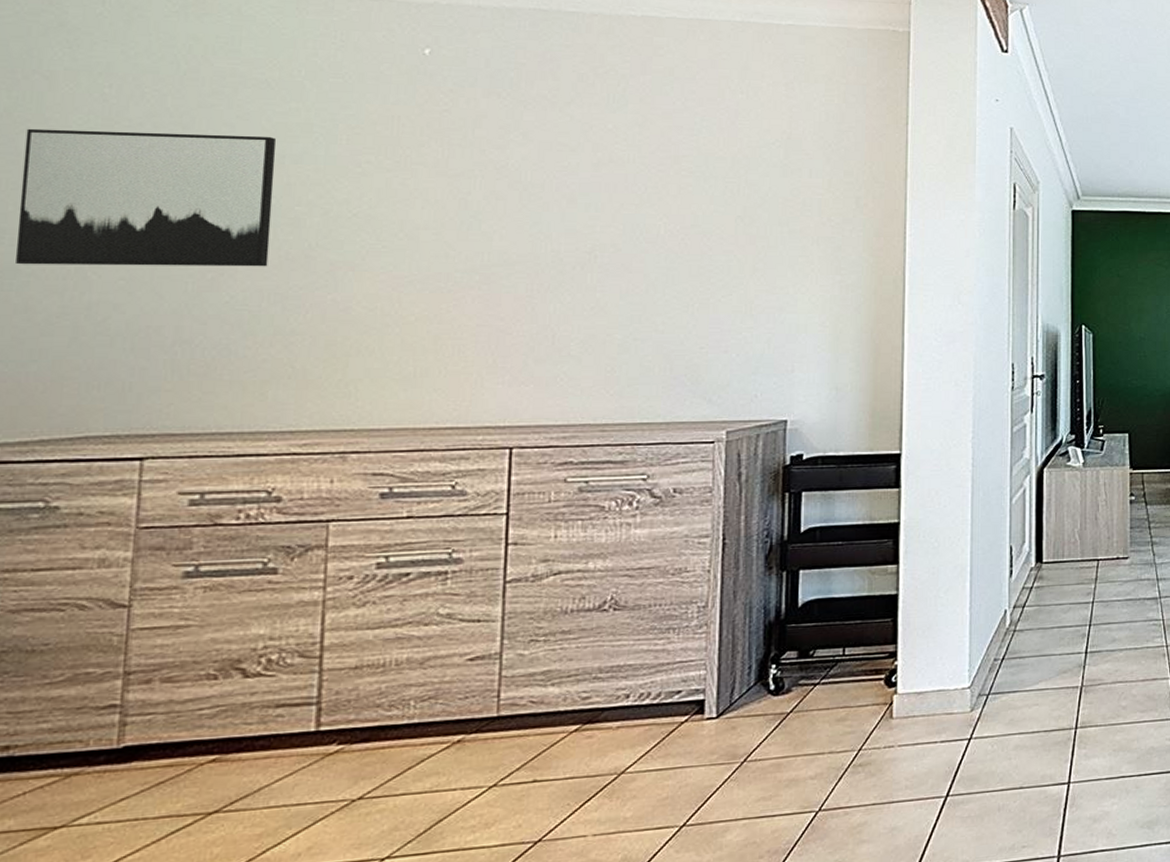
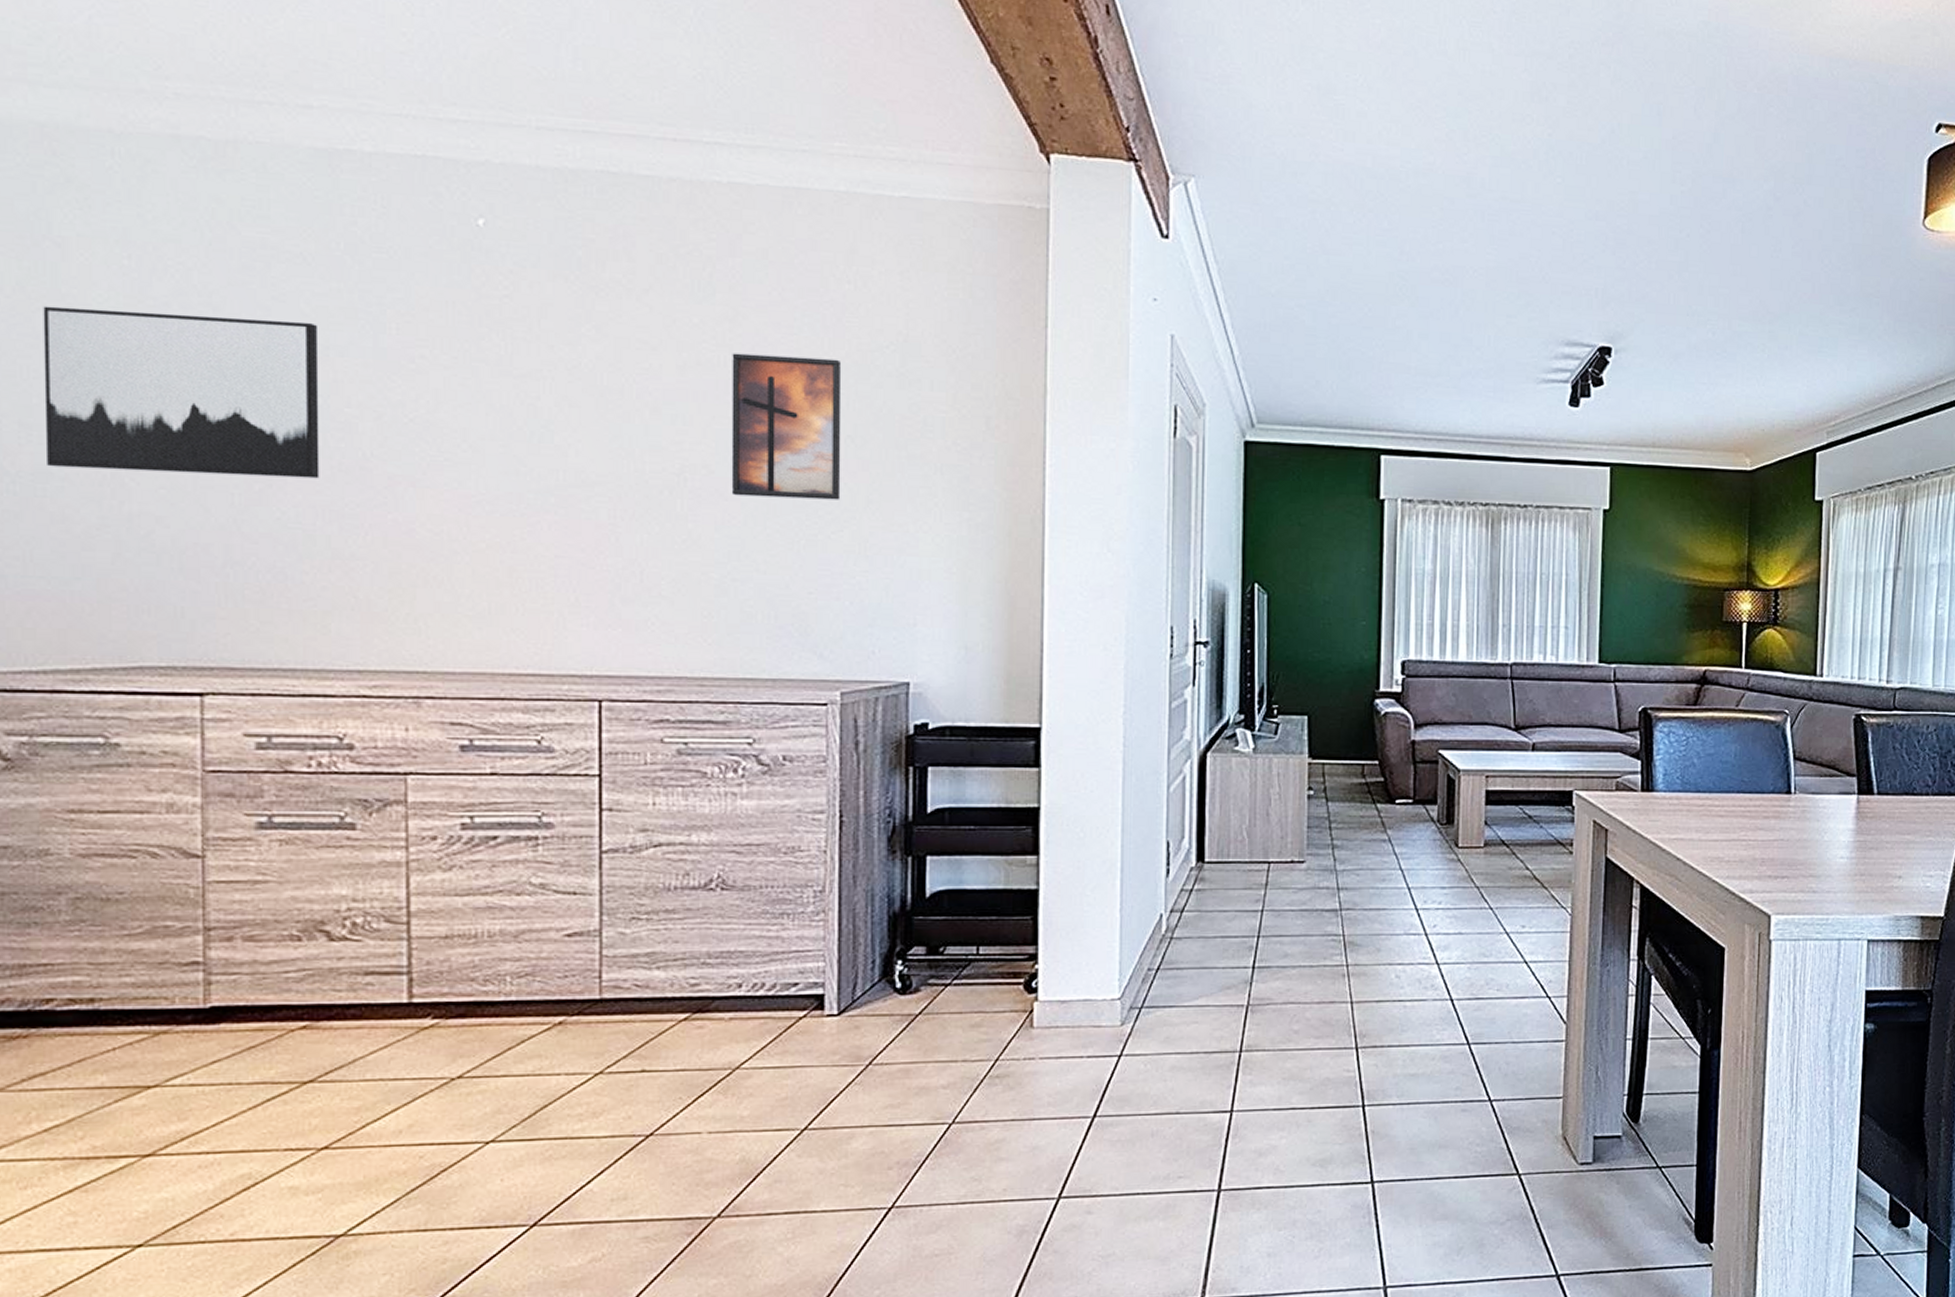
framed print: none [635,152,734,269] -> present [731,353,842,500]

